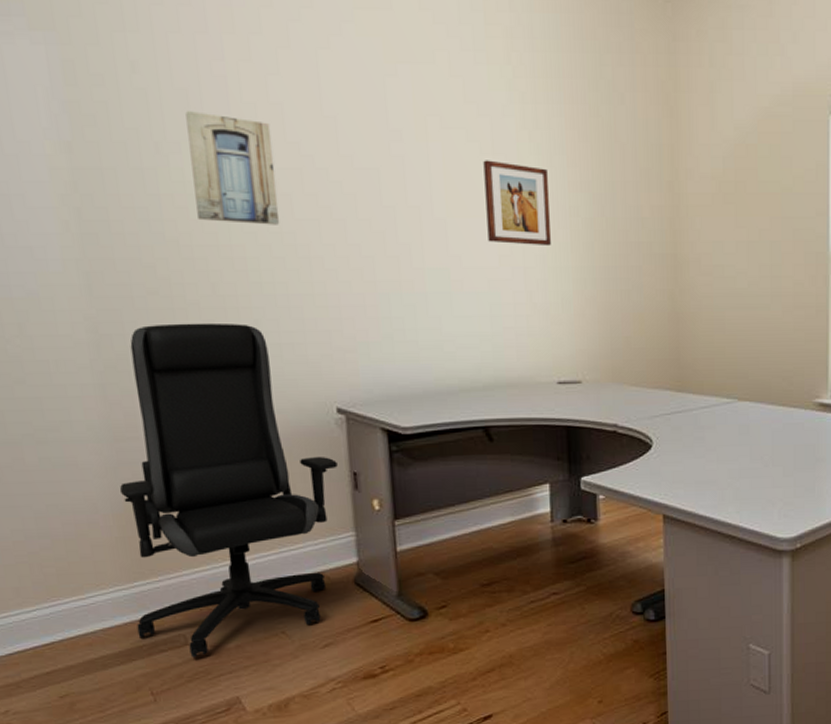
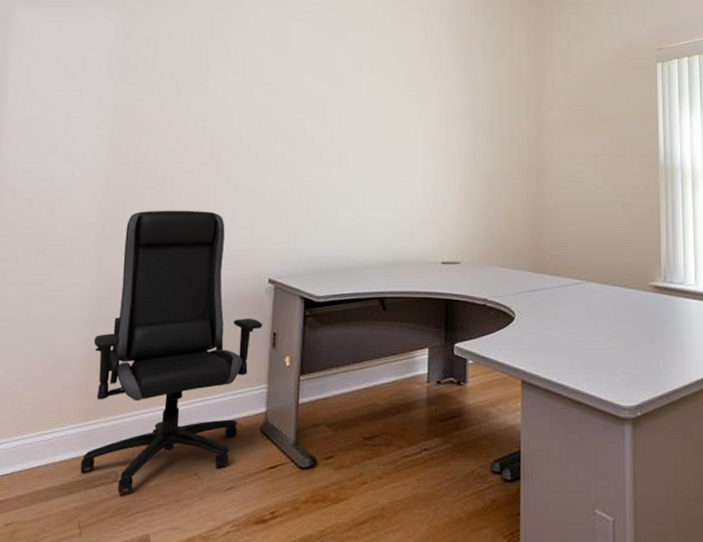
wall art: present [185,111,280,225] -> none [193,62,254,139]
wall art: present [483,160,551,247] -> none [397,94,445,157]

